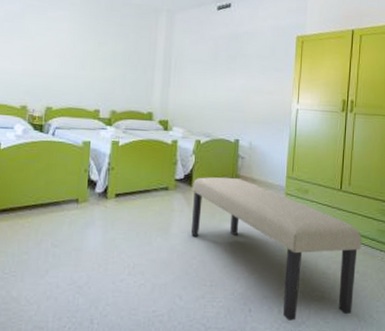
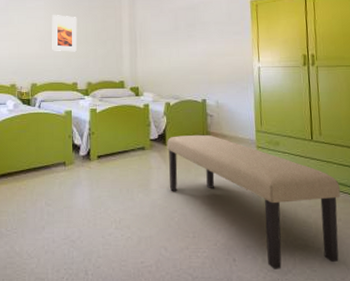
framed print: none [73,29,106,75] -> present [52,15,77,52]

